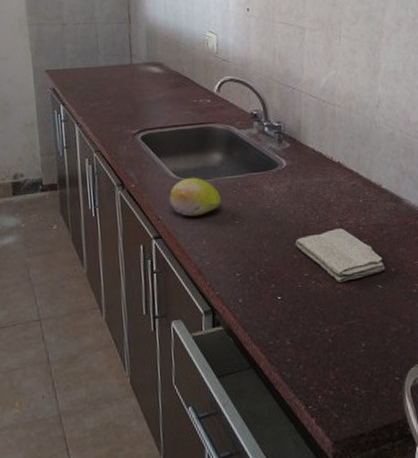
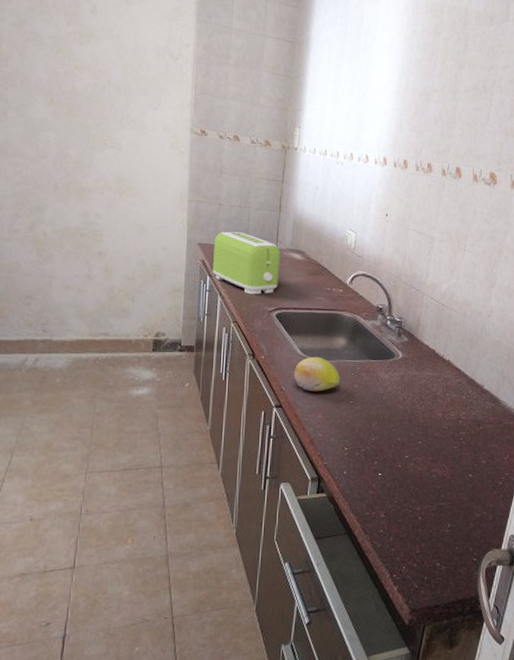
toaster: none [62,52,139,119] -> present [213,231,281,295]
washcloth: present [294,228,386,282] -> none [400,419,478,467]

